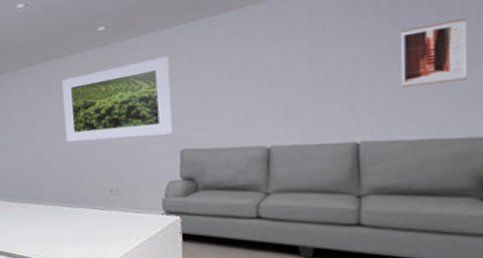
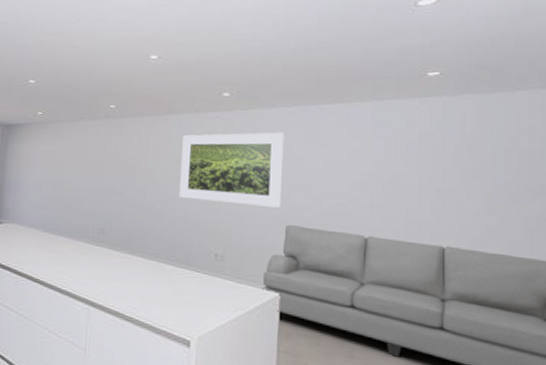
wall art: present [400,17,468,87] -> none [481,150,534,206]

